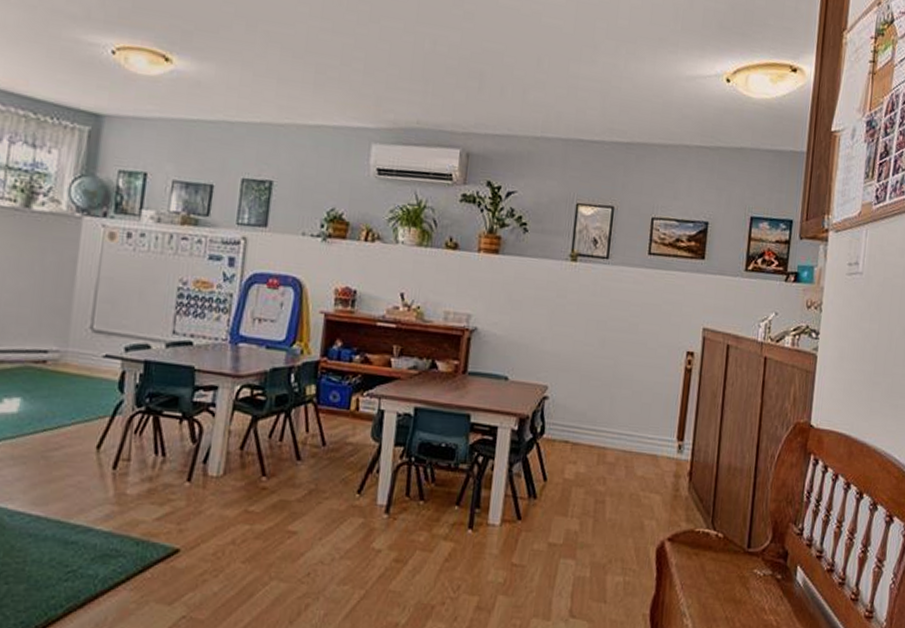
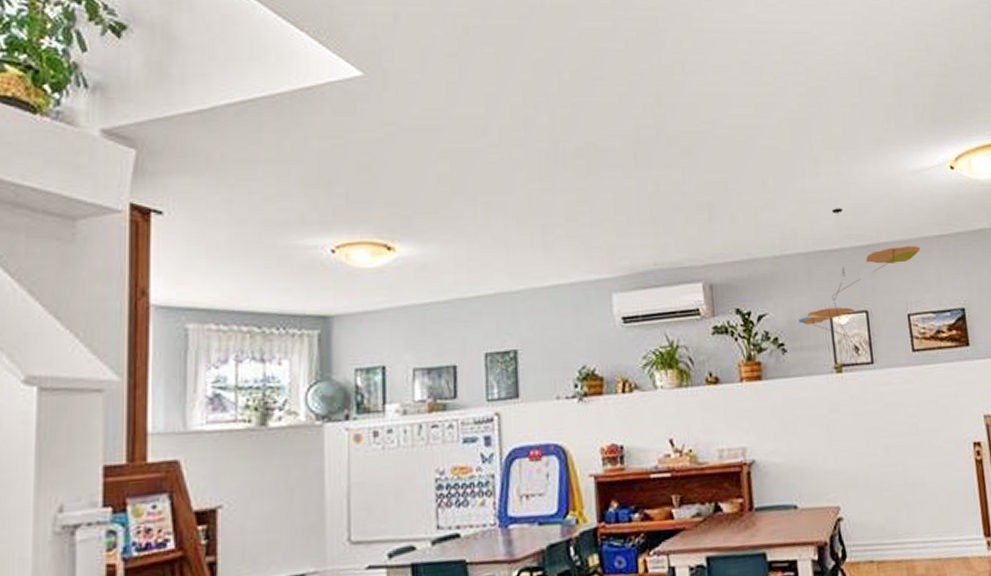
ceiling mobile: none [545,99,679,238] -> present [798,208,921,345]

